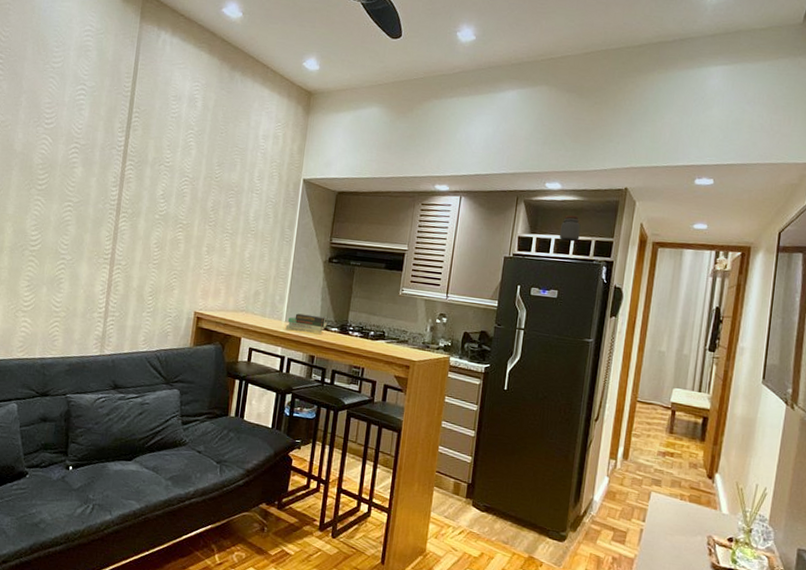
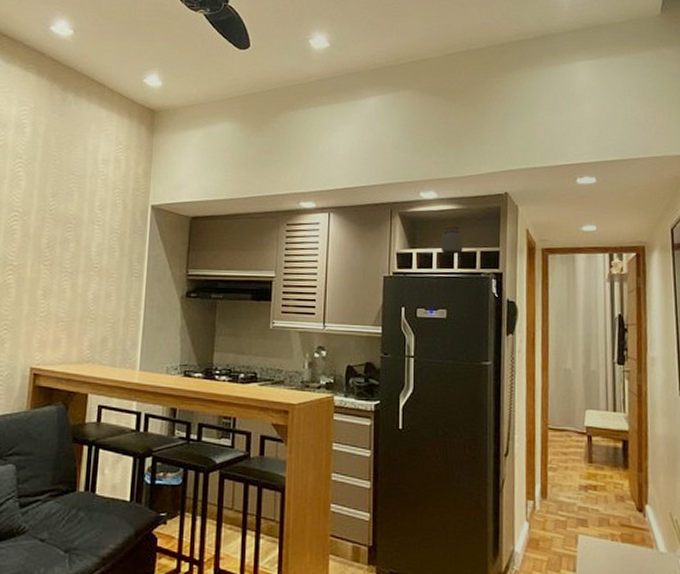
books: present [285,313,327,335] -> none [140,359,189,383]

